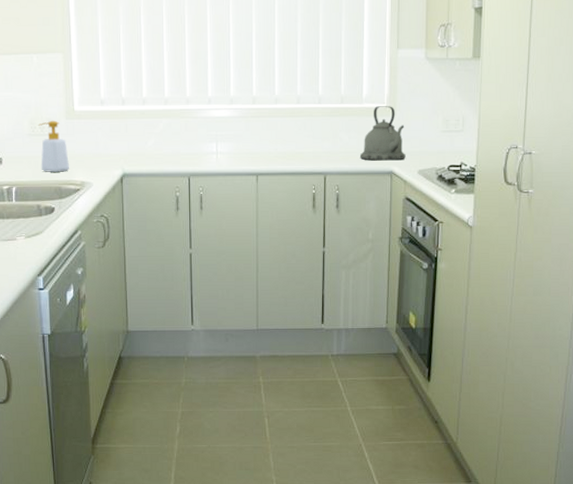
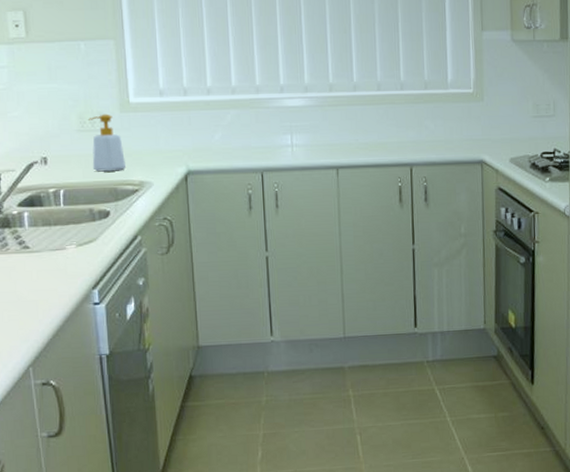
kettle: present [359,106,406,161] -> none [447,91,496,150]

